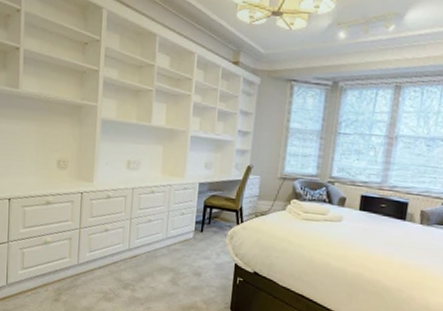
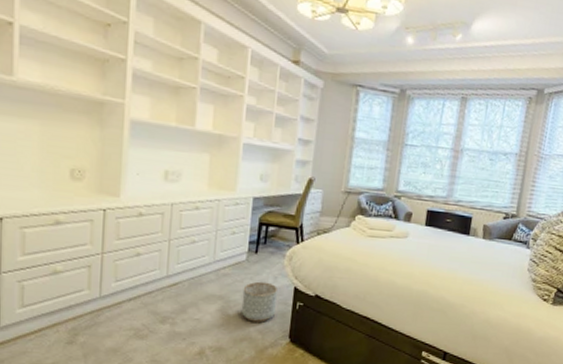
planter: none [188,257,220,294] -> present [241,281,277,322]

